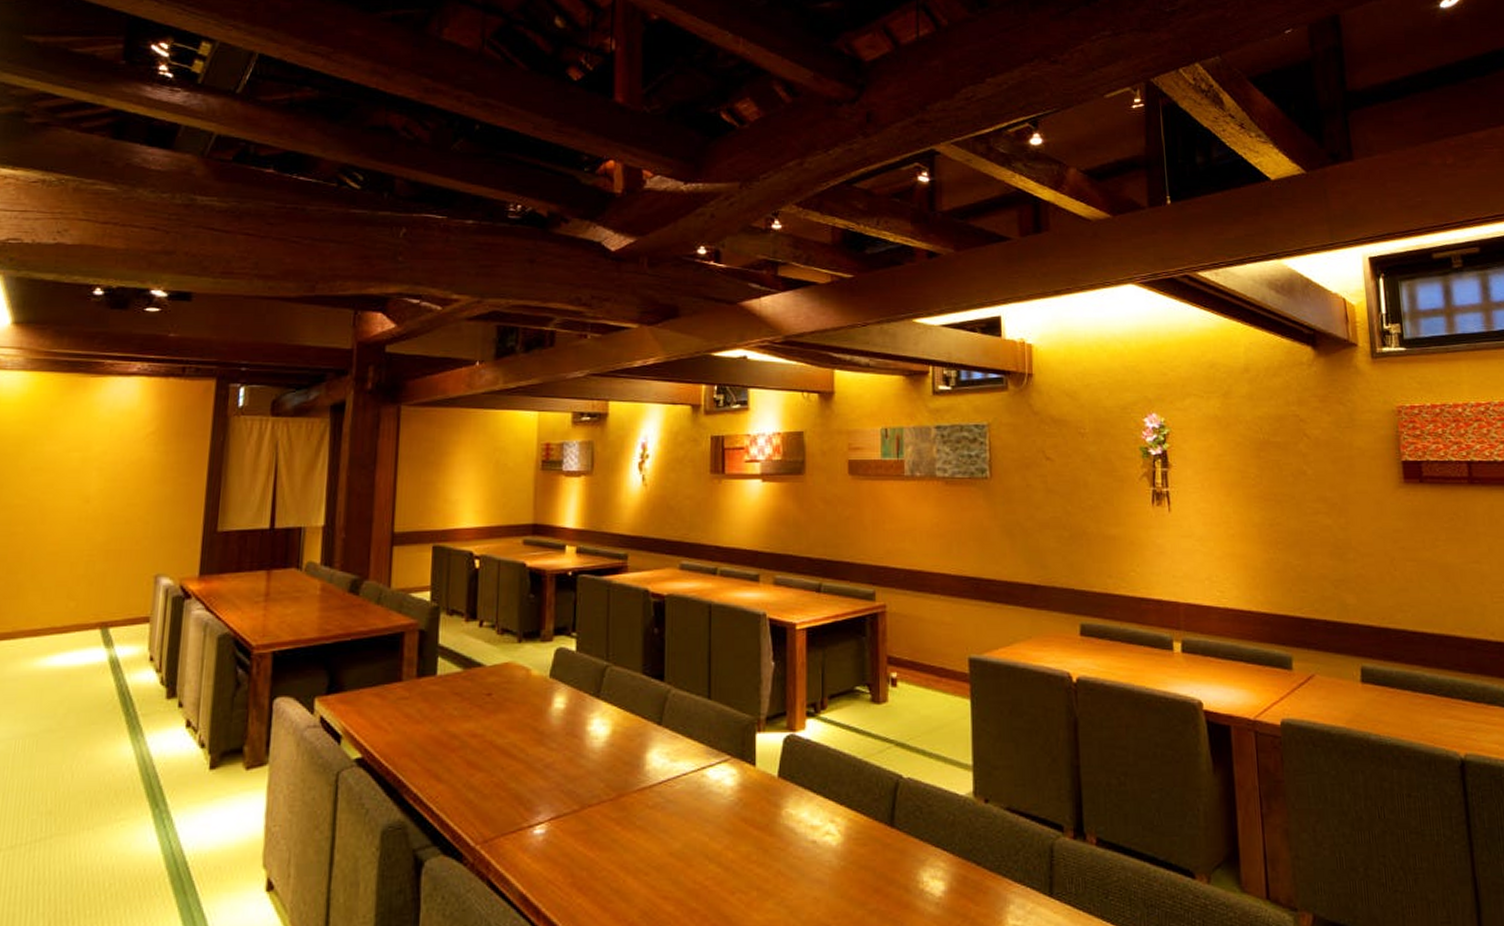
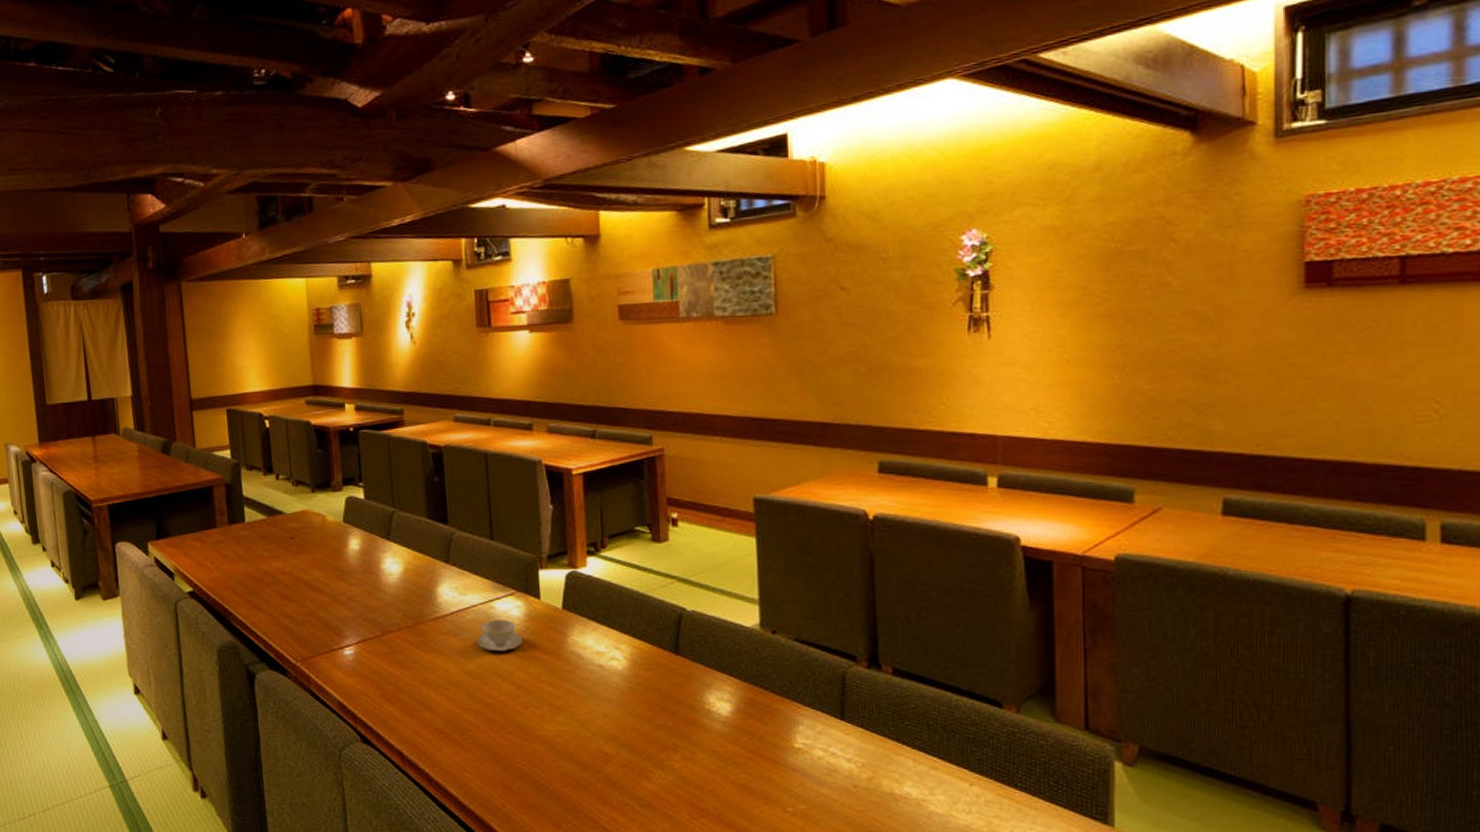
teacup: none [685,789,734,827] -> present [477,619,523,651]

